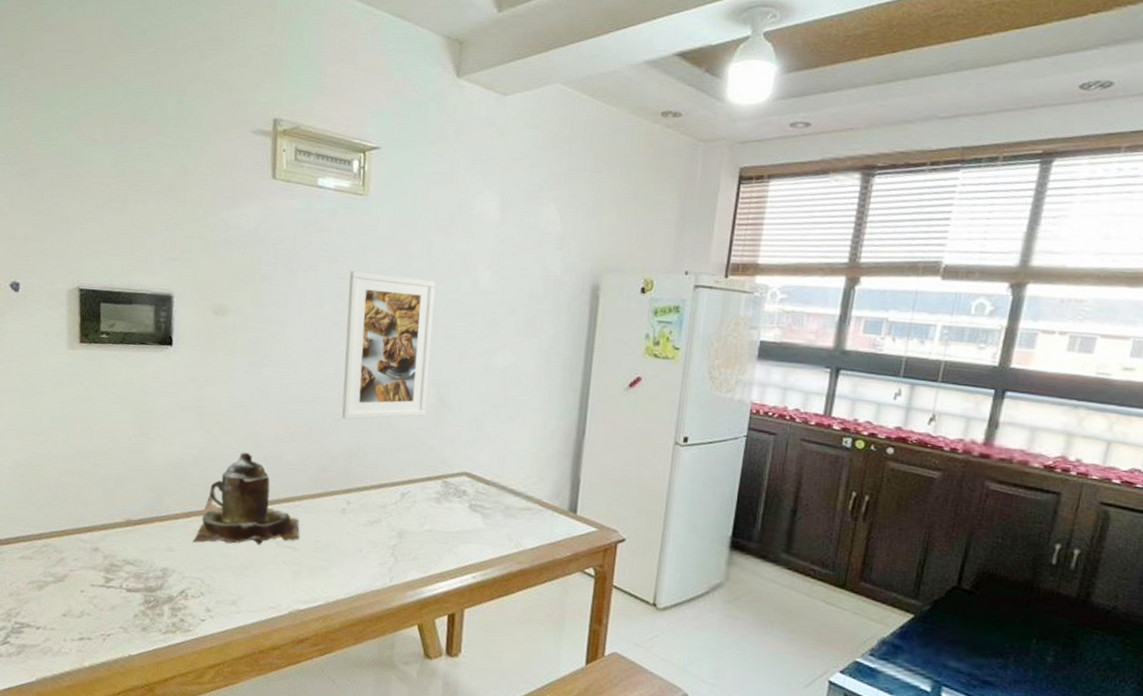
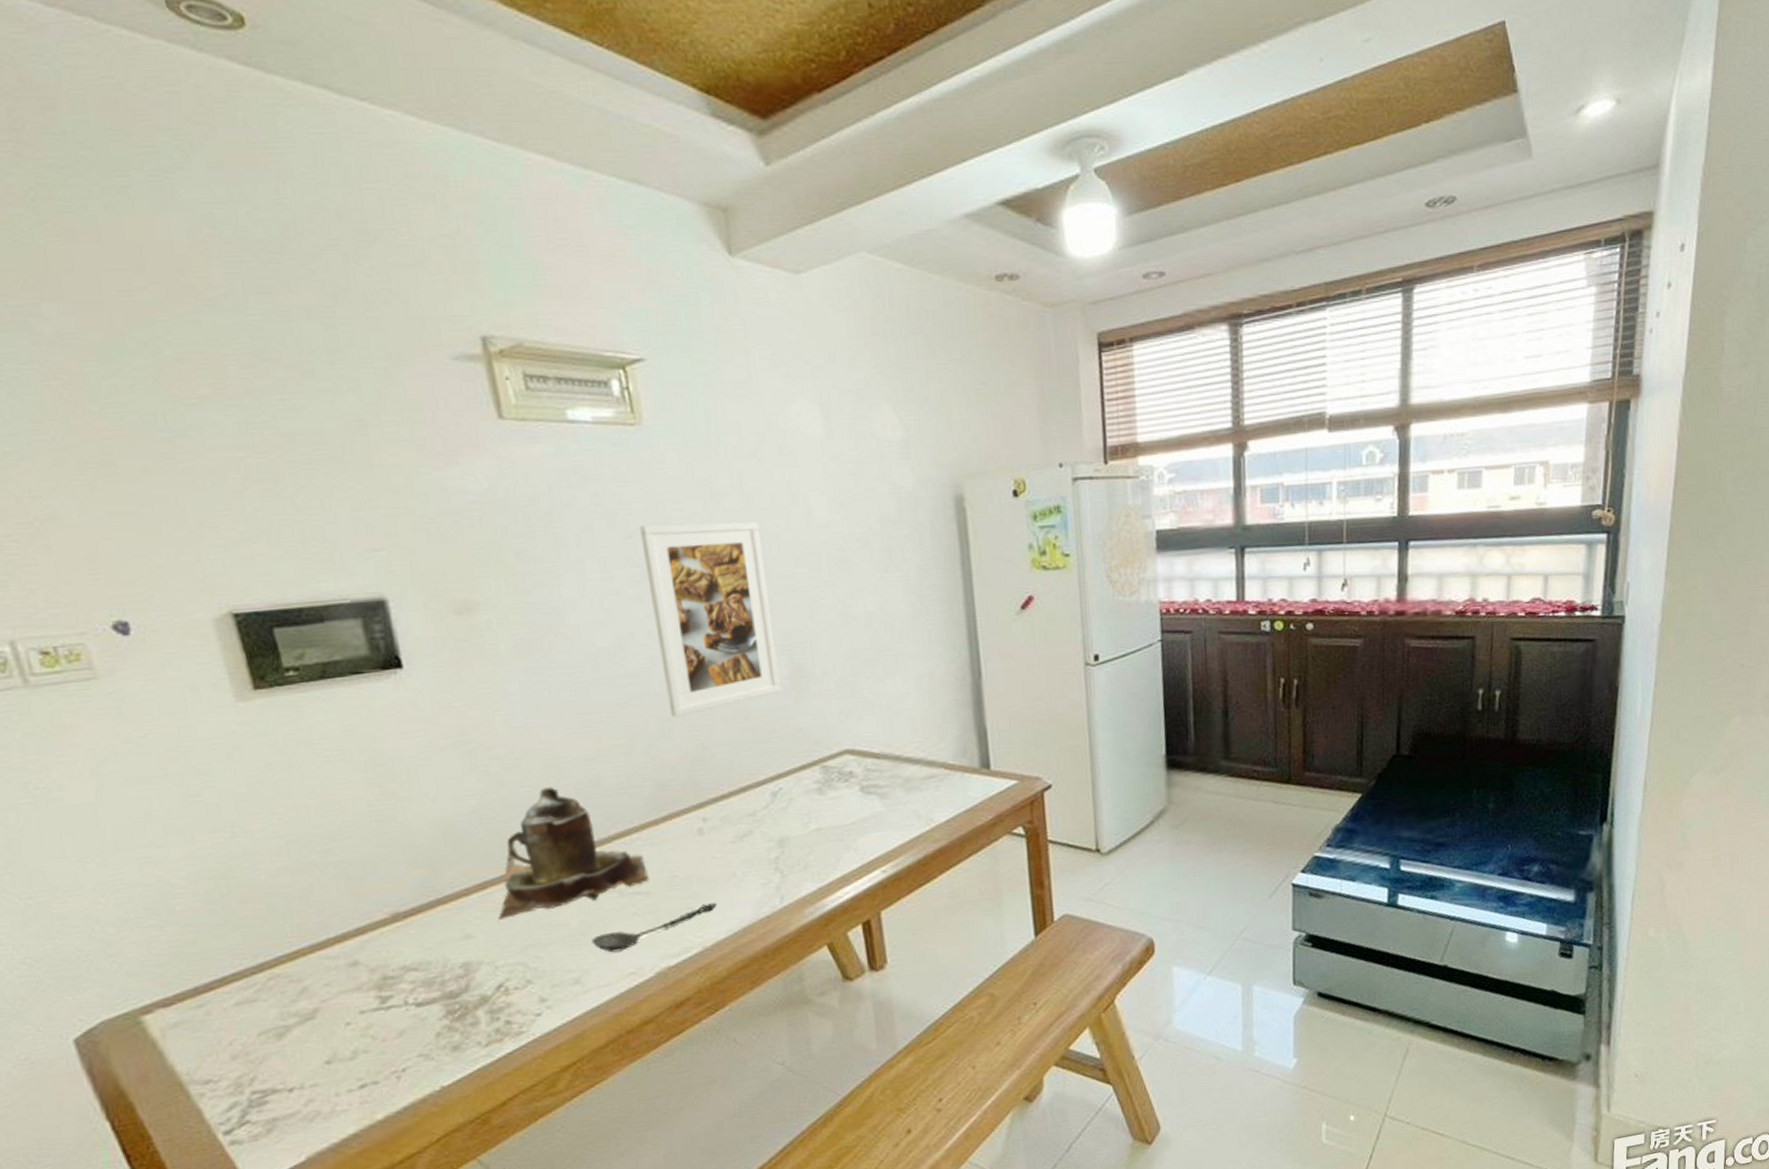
spoon: none [250,568,343,589] -> present [591,902,717,953]

